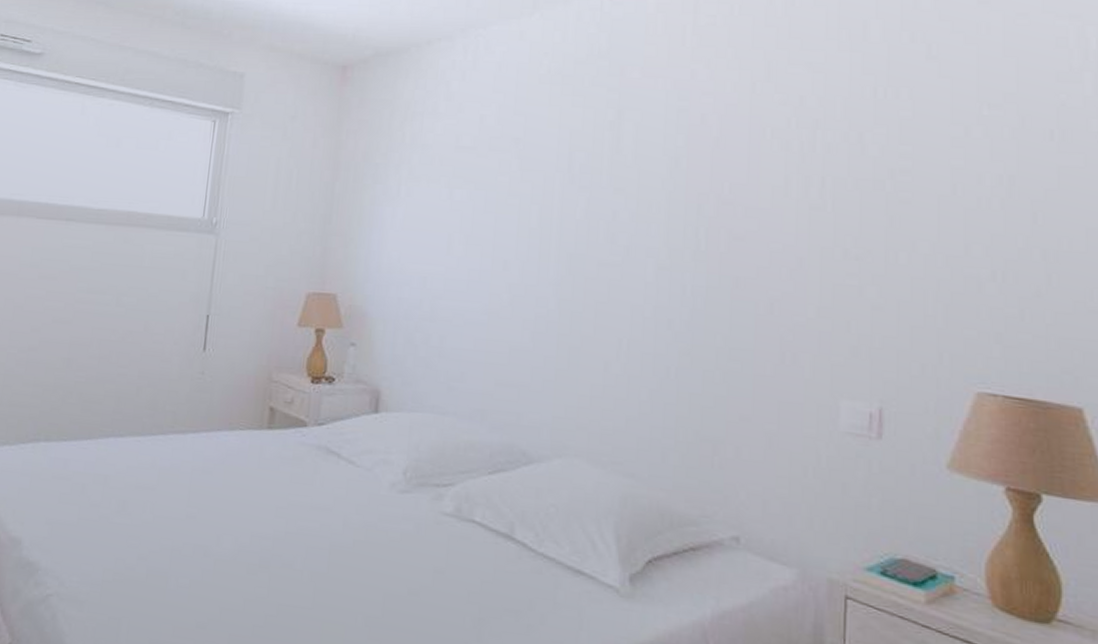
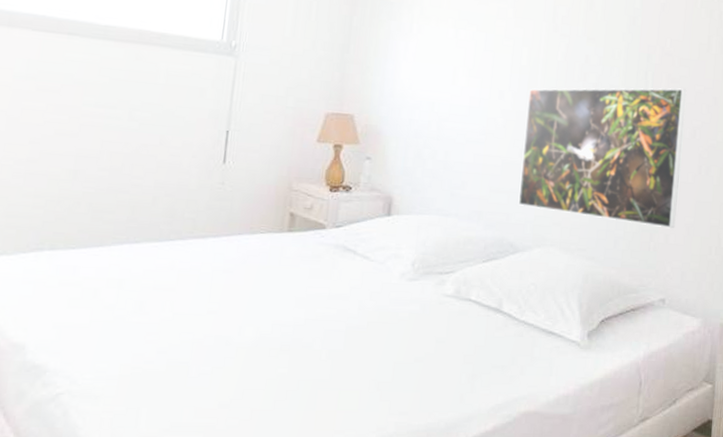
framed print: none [530,247,757,439] -> present [518,87,687,229]

